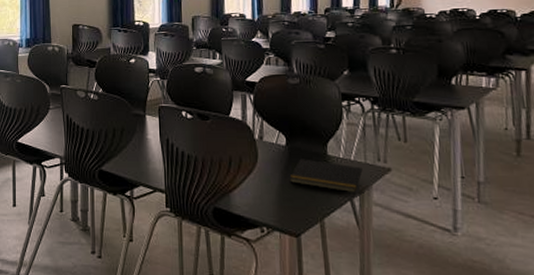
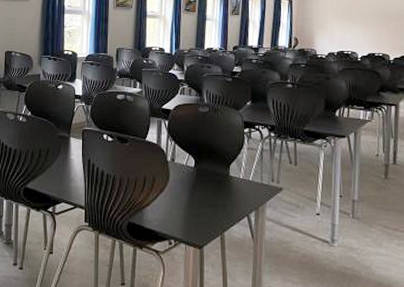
notepad: present [289,159,363,193] -> none [196,179,259,210]

